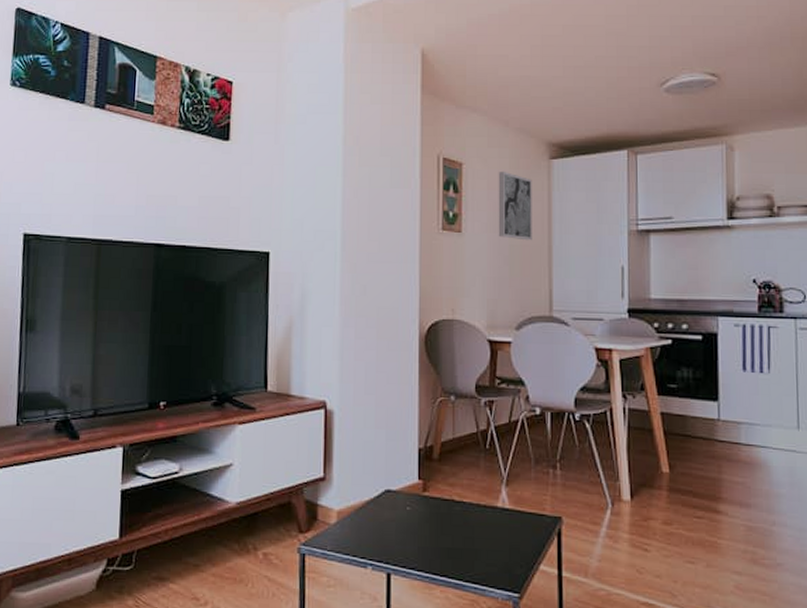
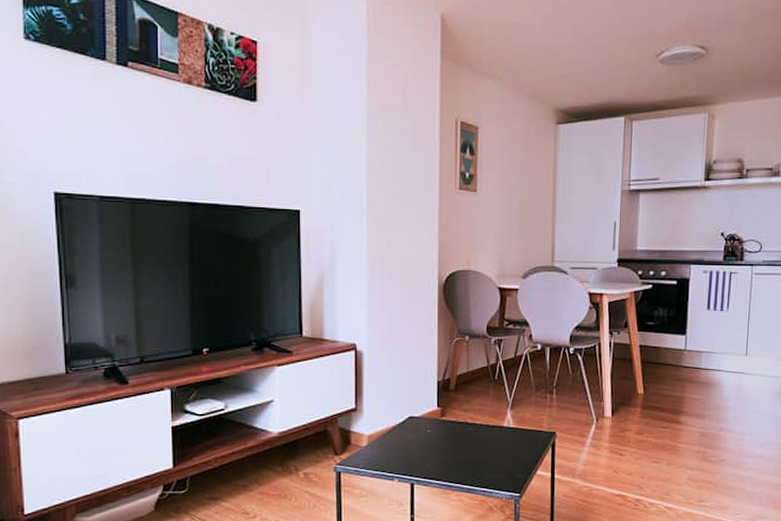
wall art: present [498,171,532,241] -> none [509,134,540,199]

